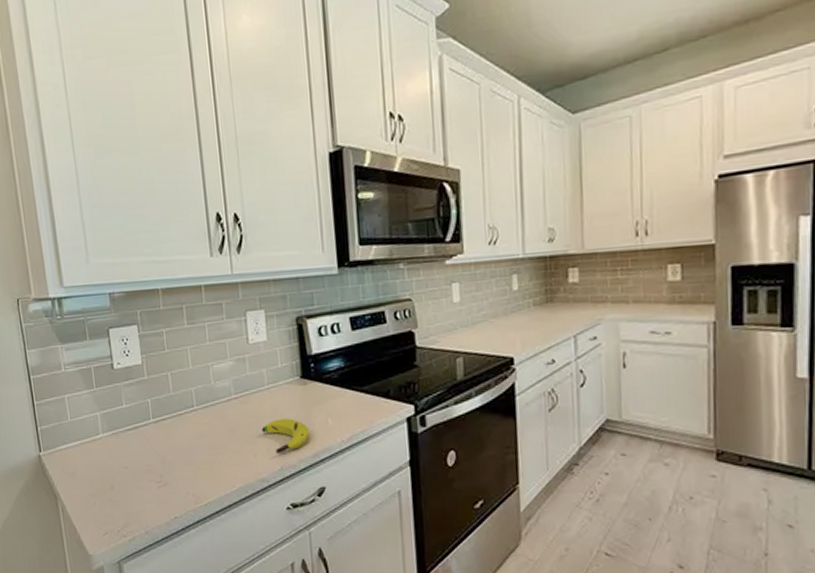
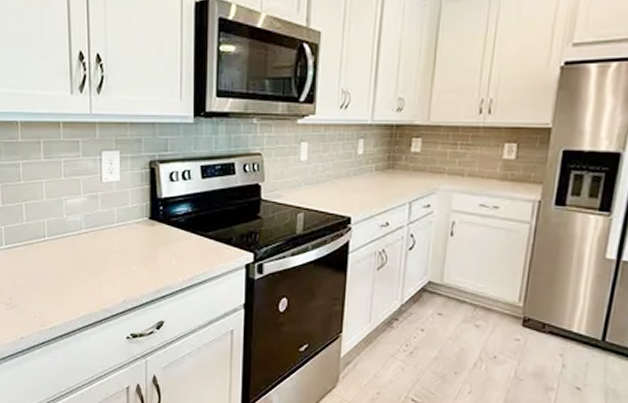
banana: present [261,418,310,453] -> none [108,255,153,287]

